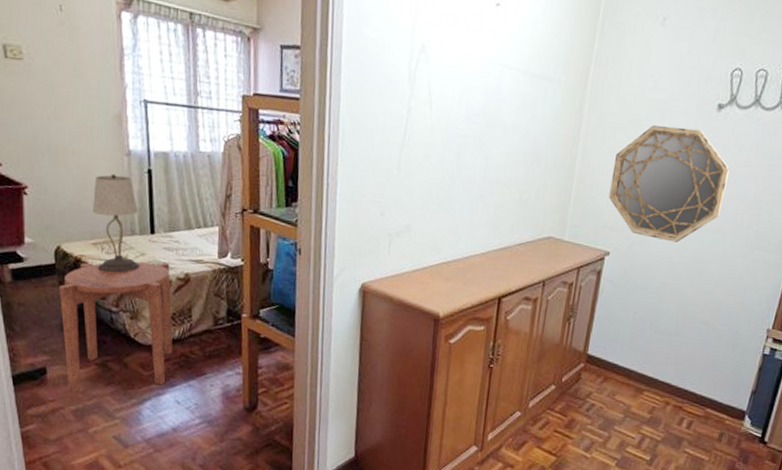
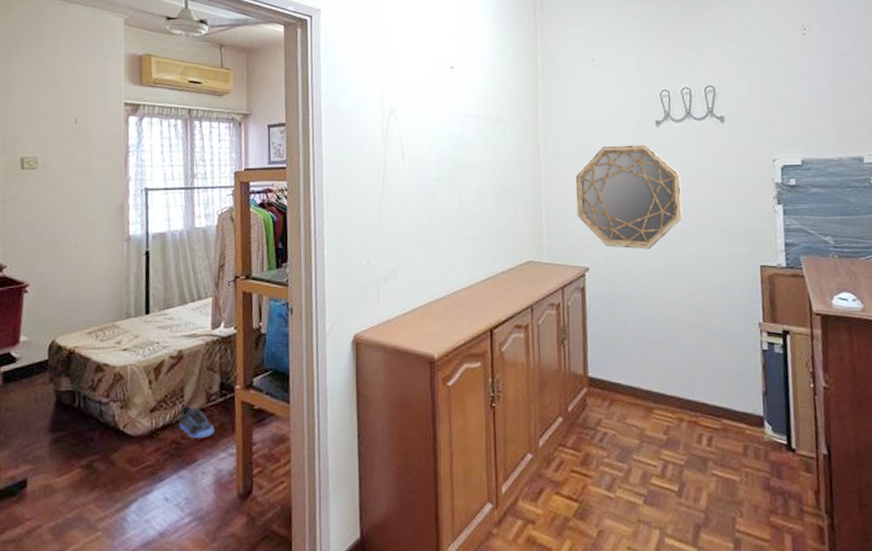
side table: present [60,262,173,394] -> none [48,342,164,506]
table lamp: present [93,173,140,273] -> none [90,260,134,361]
sneaker: none [188,324,222,356] -> present [179,404,214,439]

